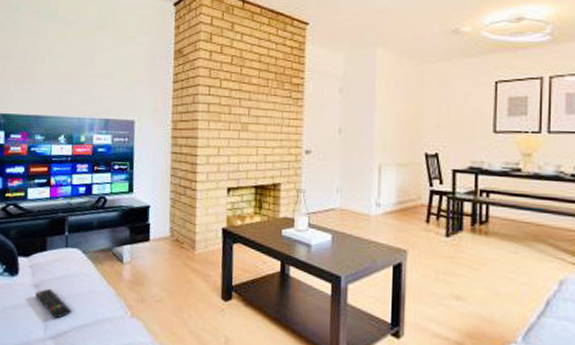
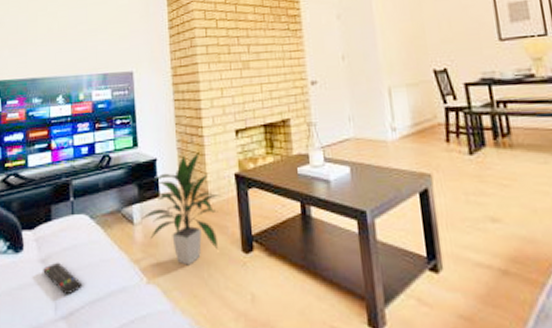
indoor plant: none [130,203,206,306] -> present [141,151,219,266]

